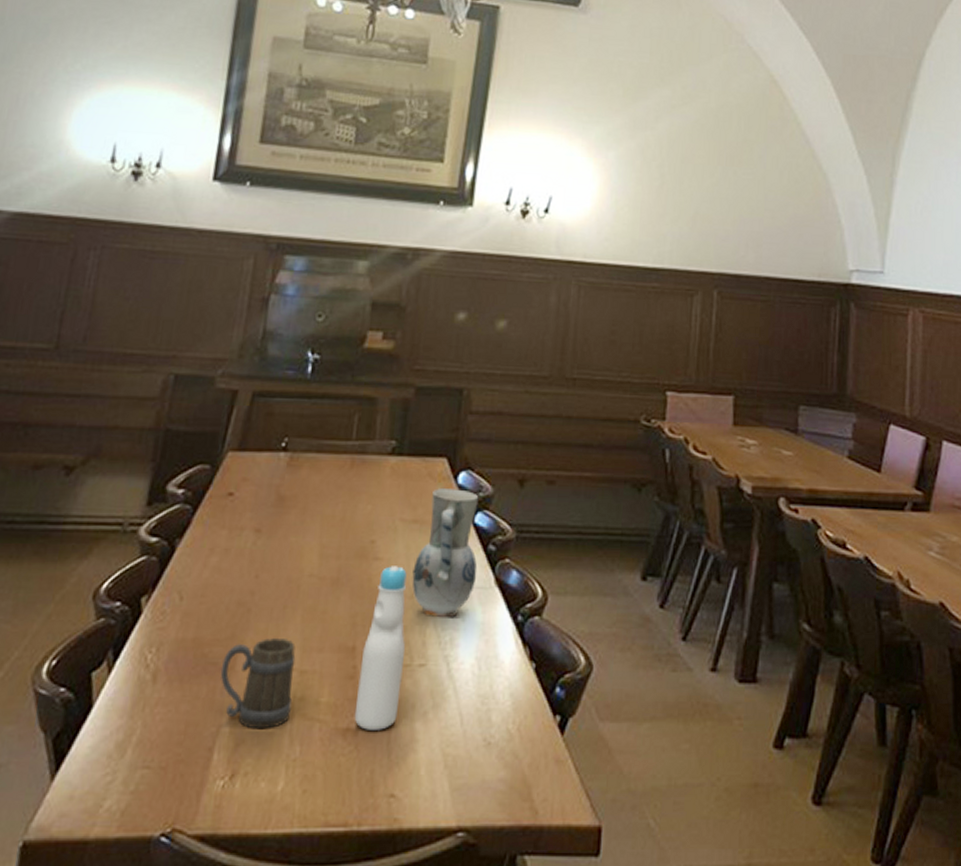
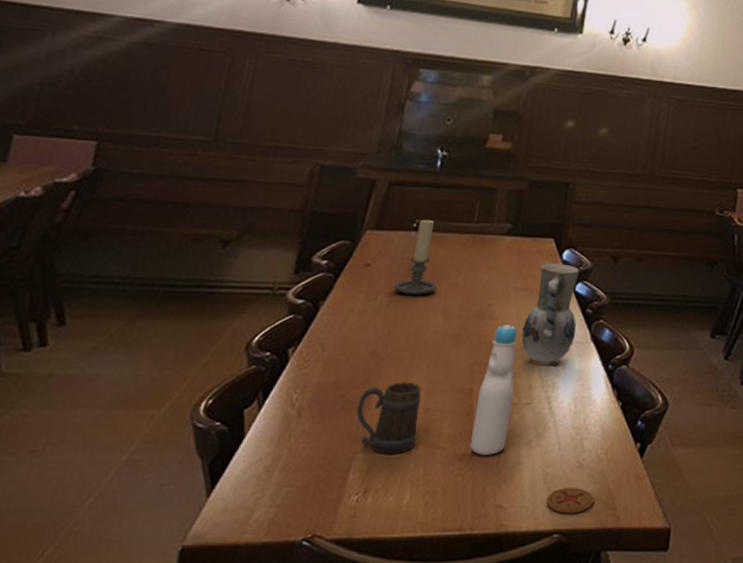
candle holder: none [261,437,310,530] -> present [394,219,437,295]
coaster: none [448,773,506,806] -> present [546,488,594,514]

